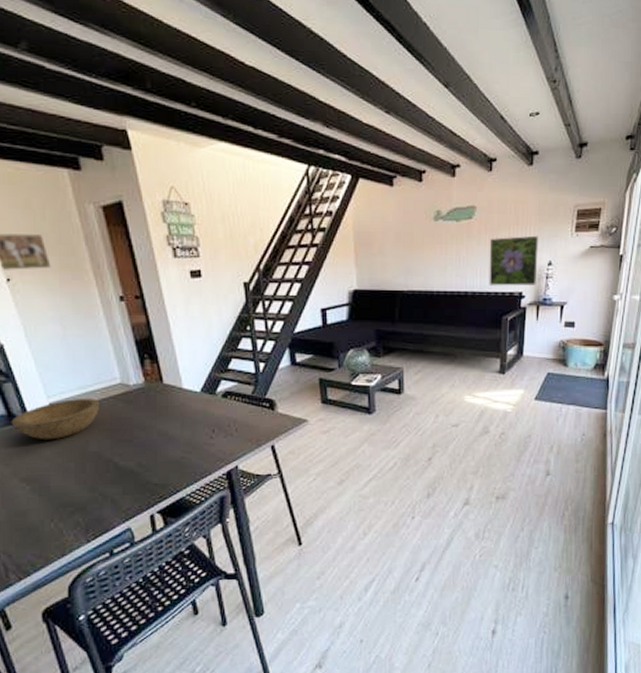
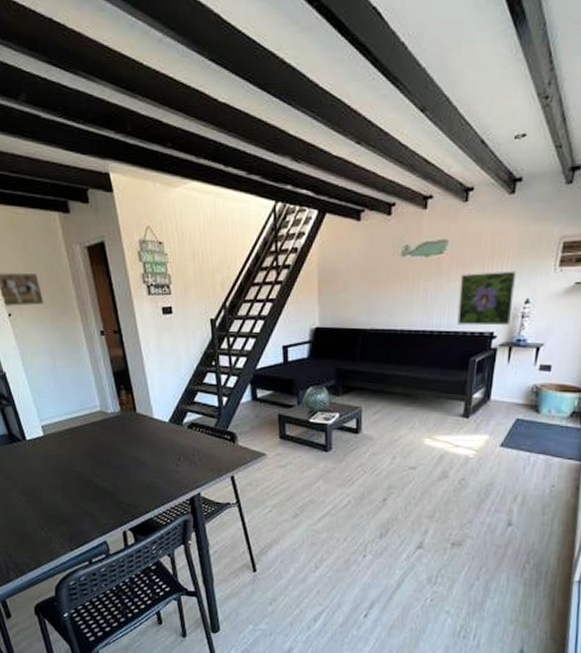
bowl: present [11,398,100,440] -> none [11,422,83,459]

